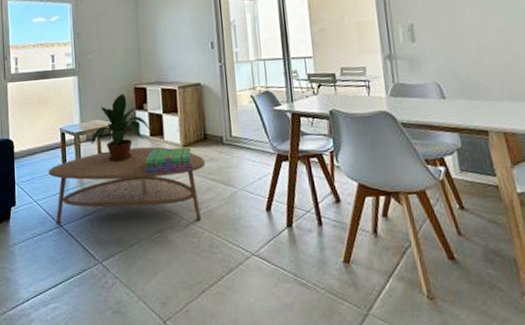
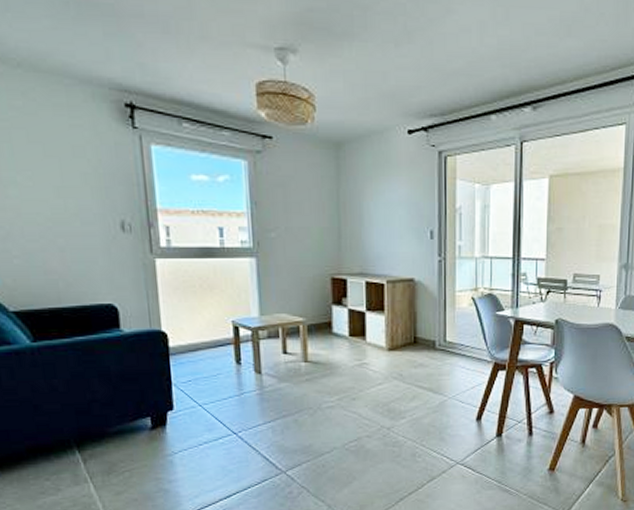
coffee table: present [48,146,205,223] -> none [216,348,413,430]
potted plant: present [91,94,150,162] -> none [273,284,350,364]
stack of books: present [145,146,194,173] -> none [342,350,400,378]

